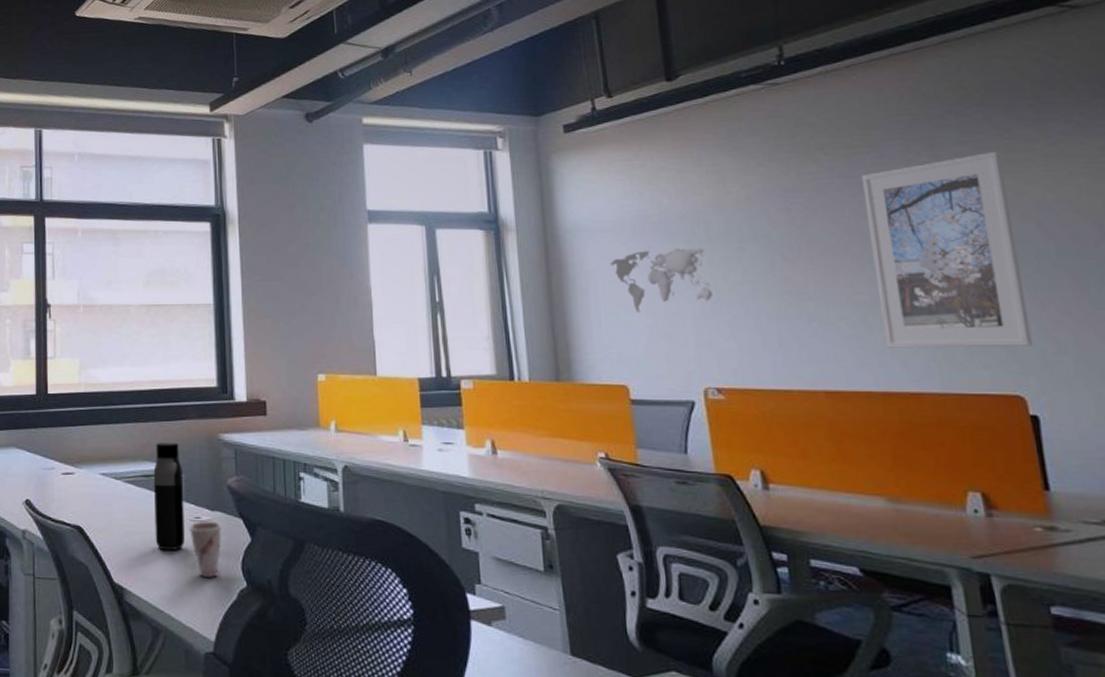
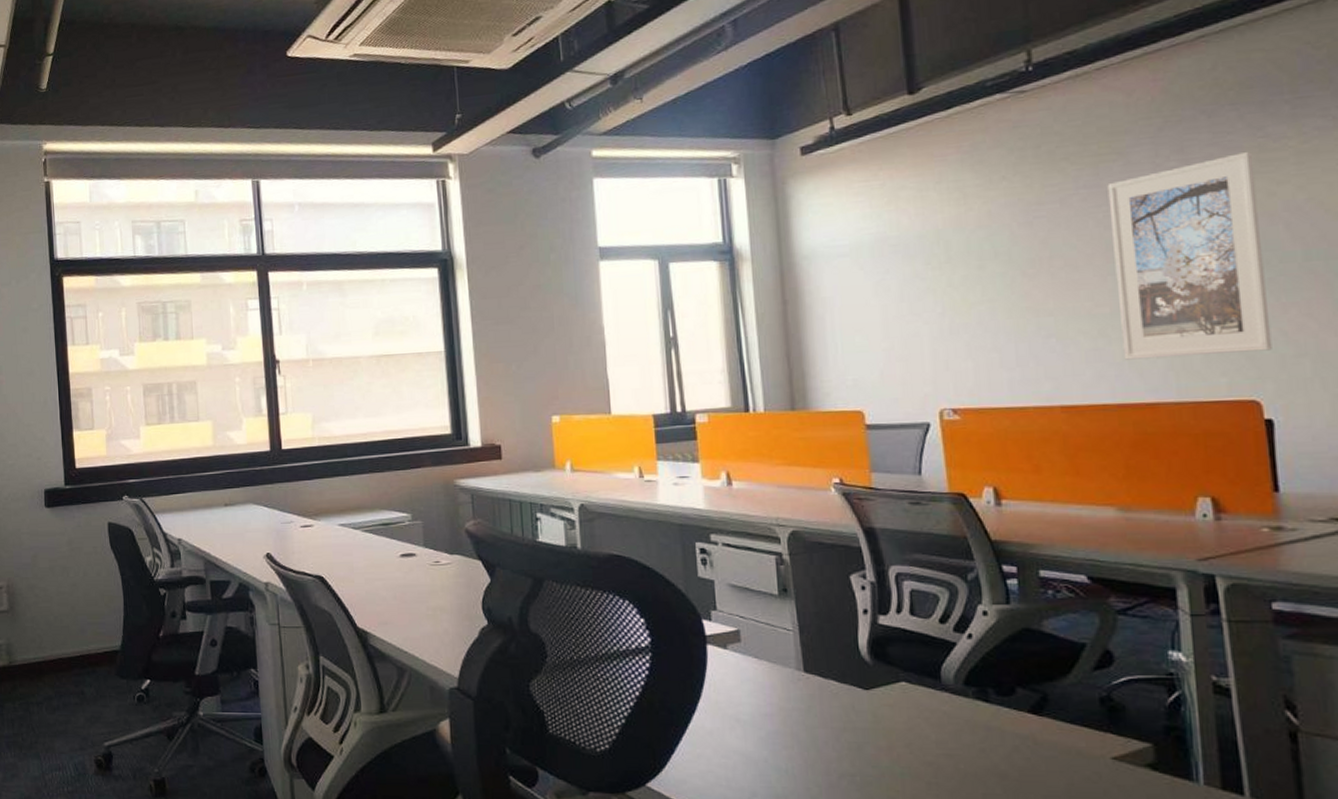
water bottle: present [153,442,184,550] -> none [391,490,425,594]
cup: present [188,520,222,578] -> none [428,564,462,618]
world map: present [610,248,719,314] -> none [847,269,957,339]

